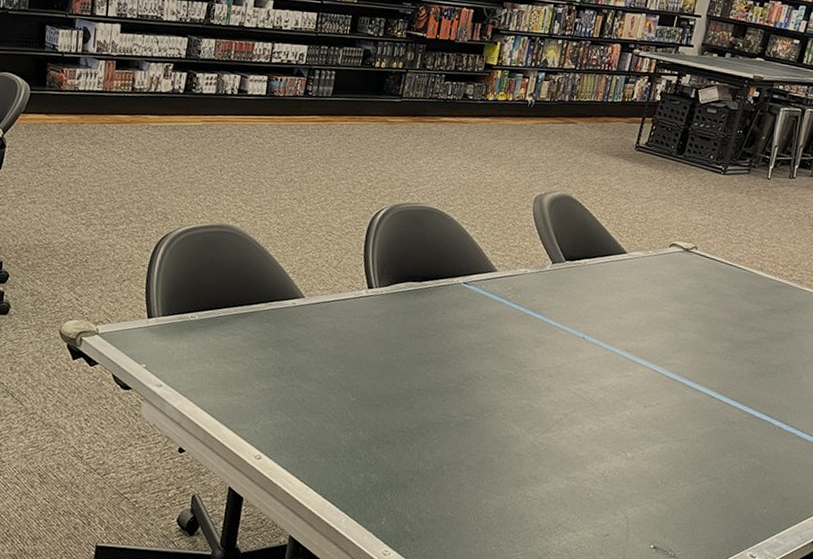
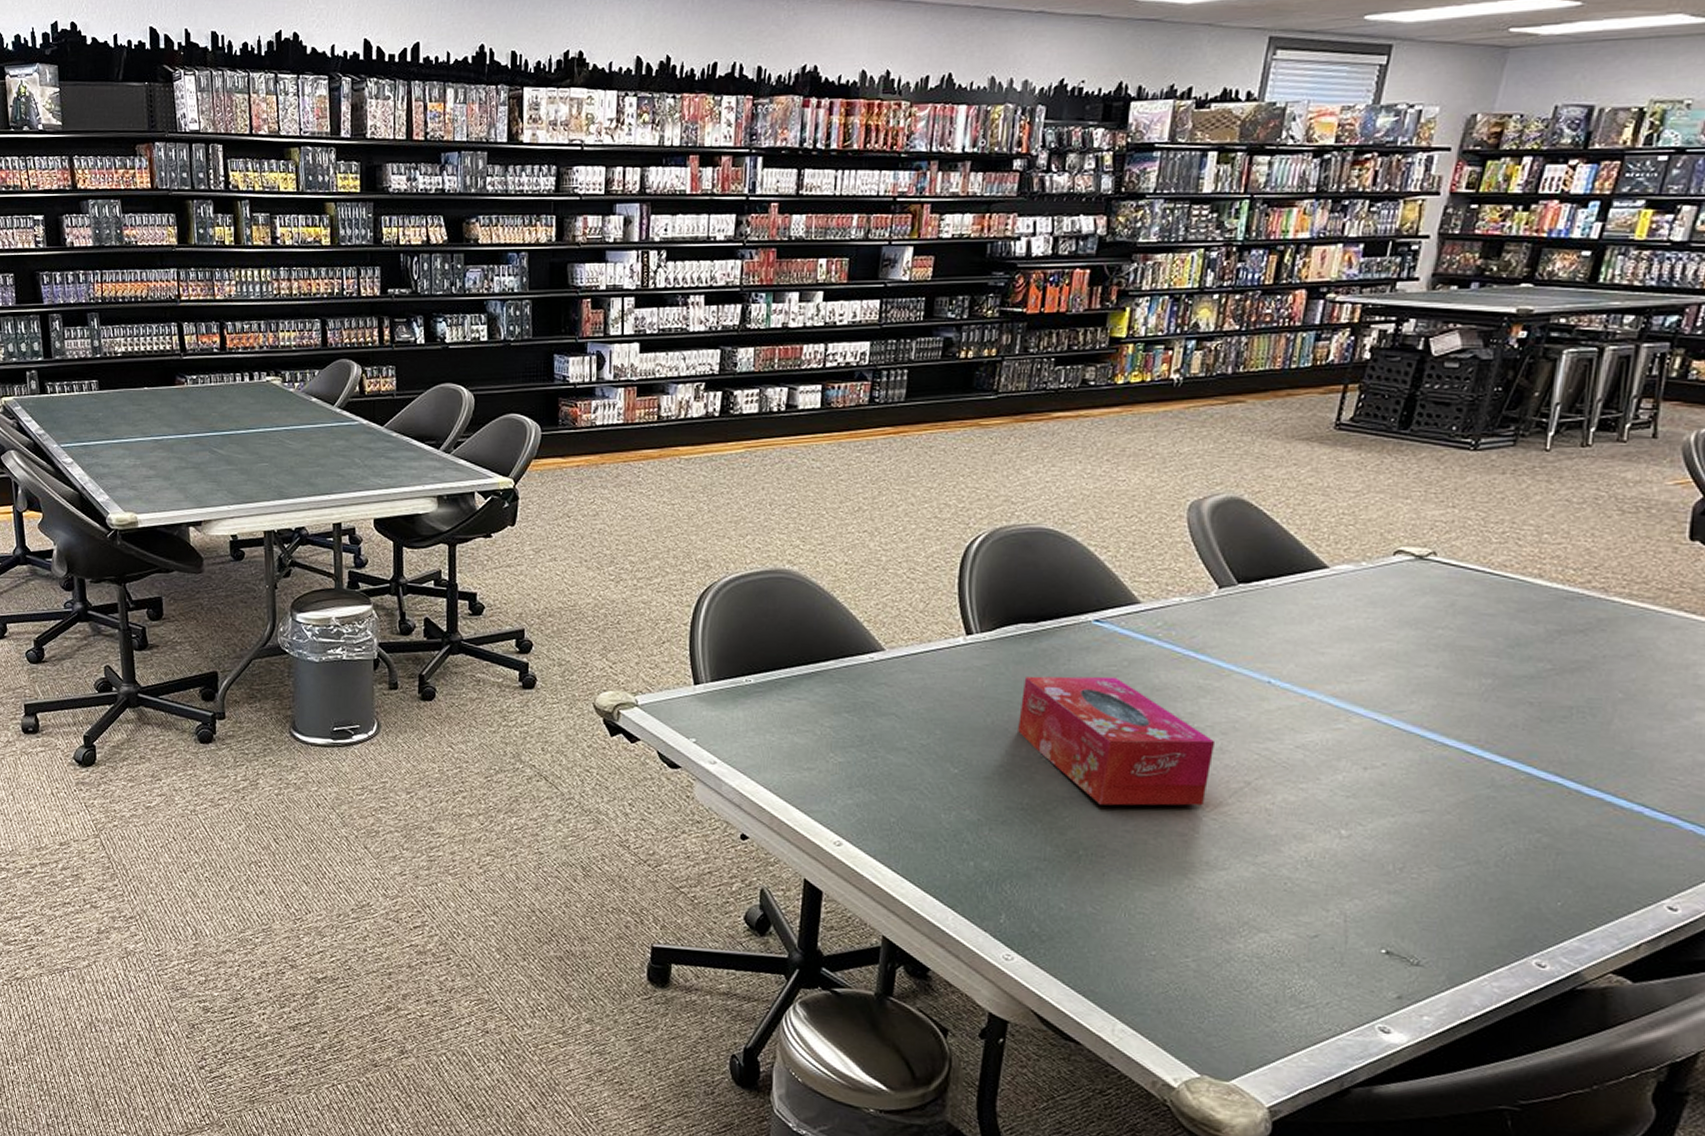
tissue box: none [403,324,545,432] -> present [1018,676,1216,806]

